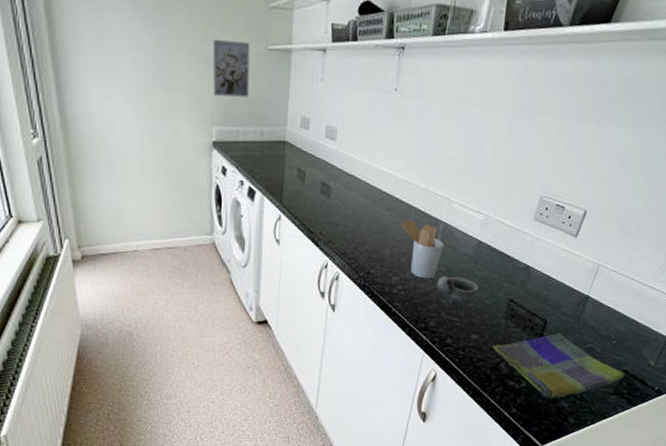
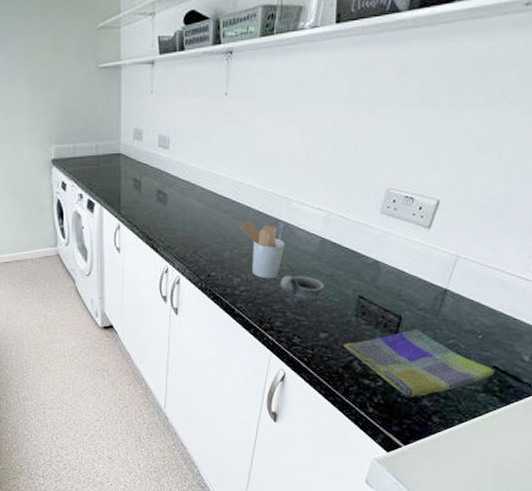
wall art: present [212,38,250,97] -> none [46,63,82,117]

